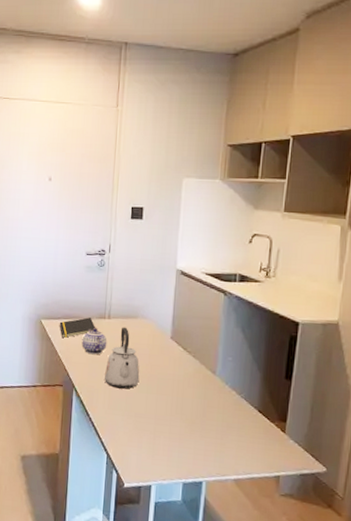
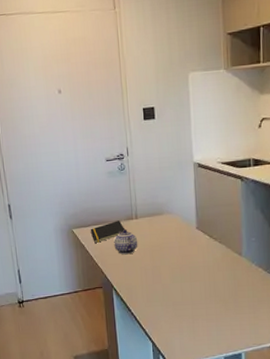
kettle: present [104,327,140,389] -> none [139,224,173,282]

